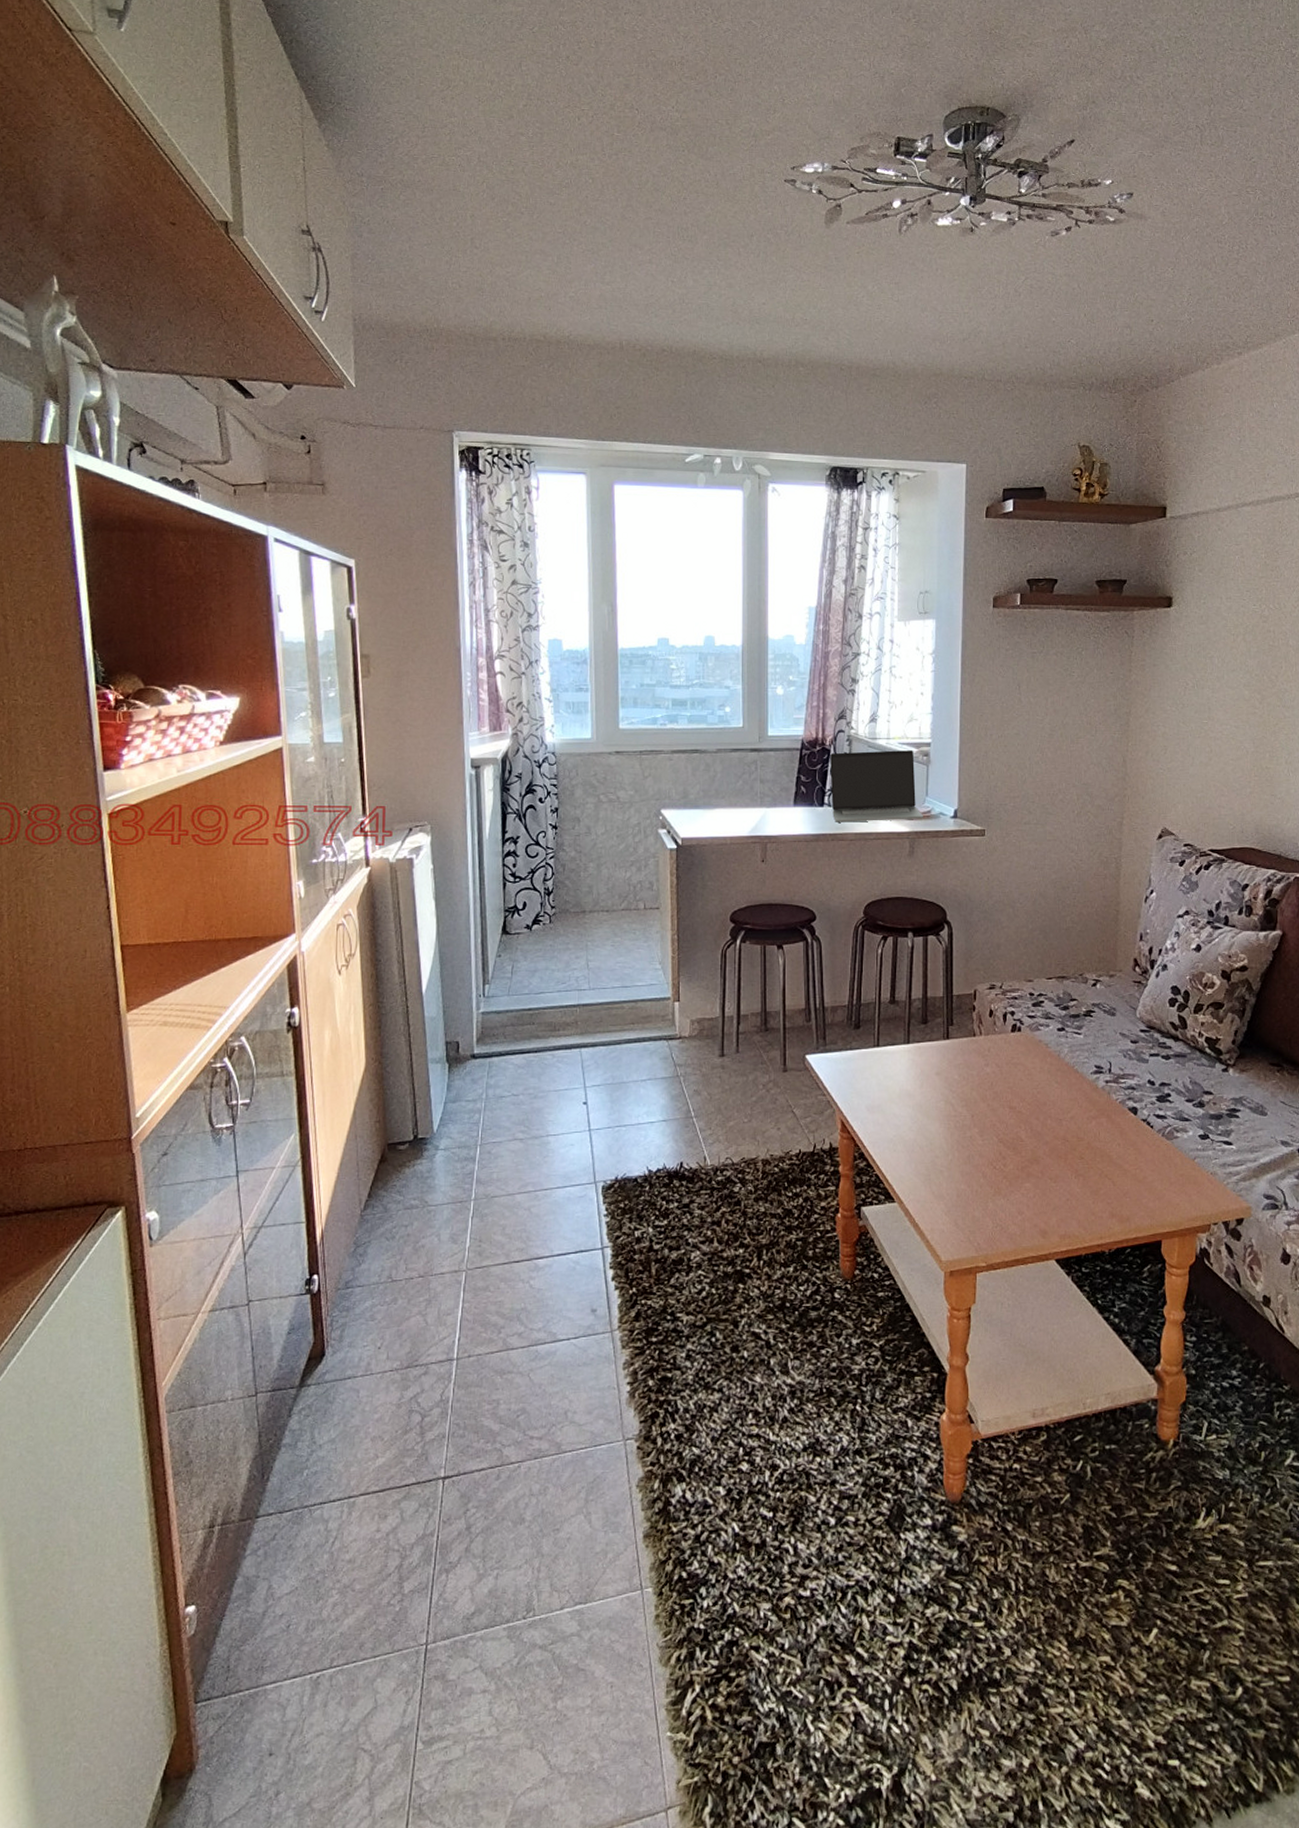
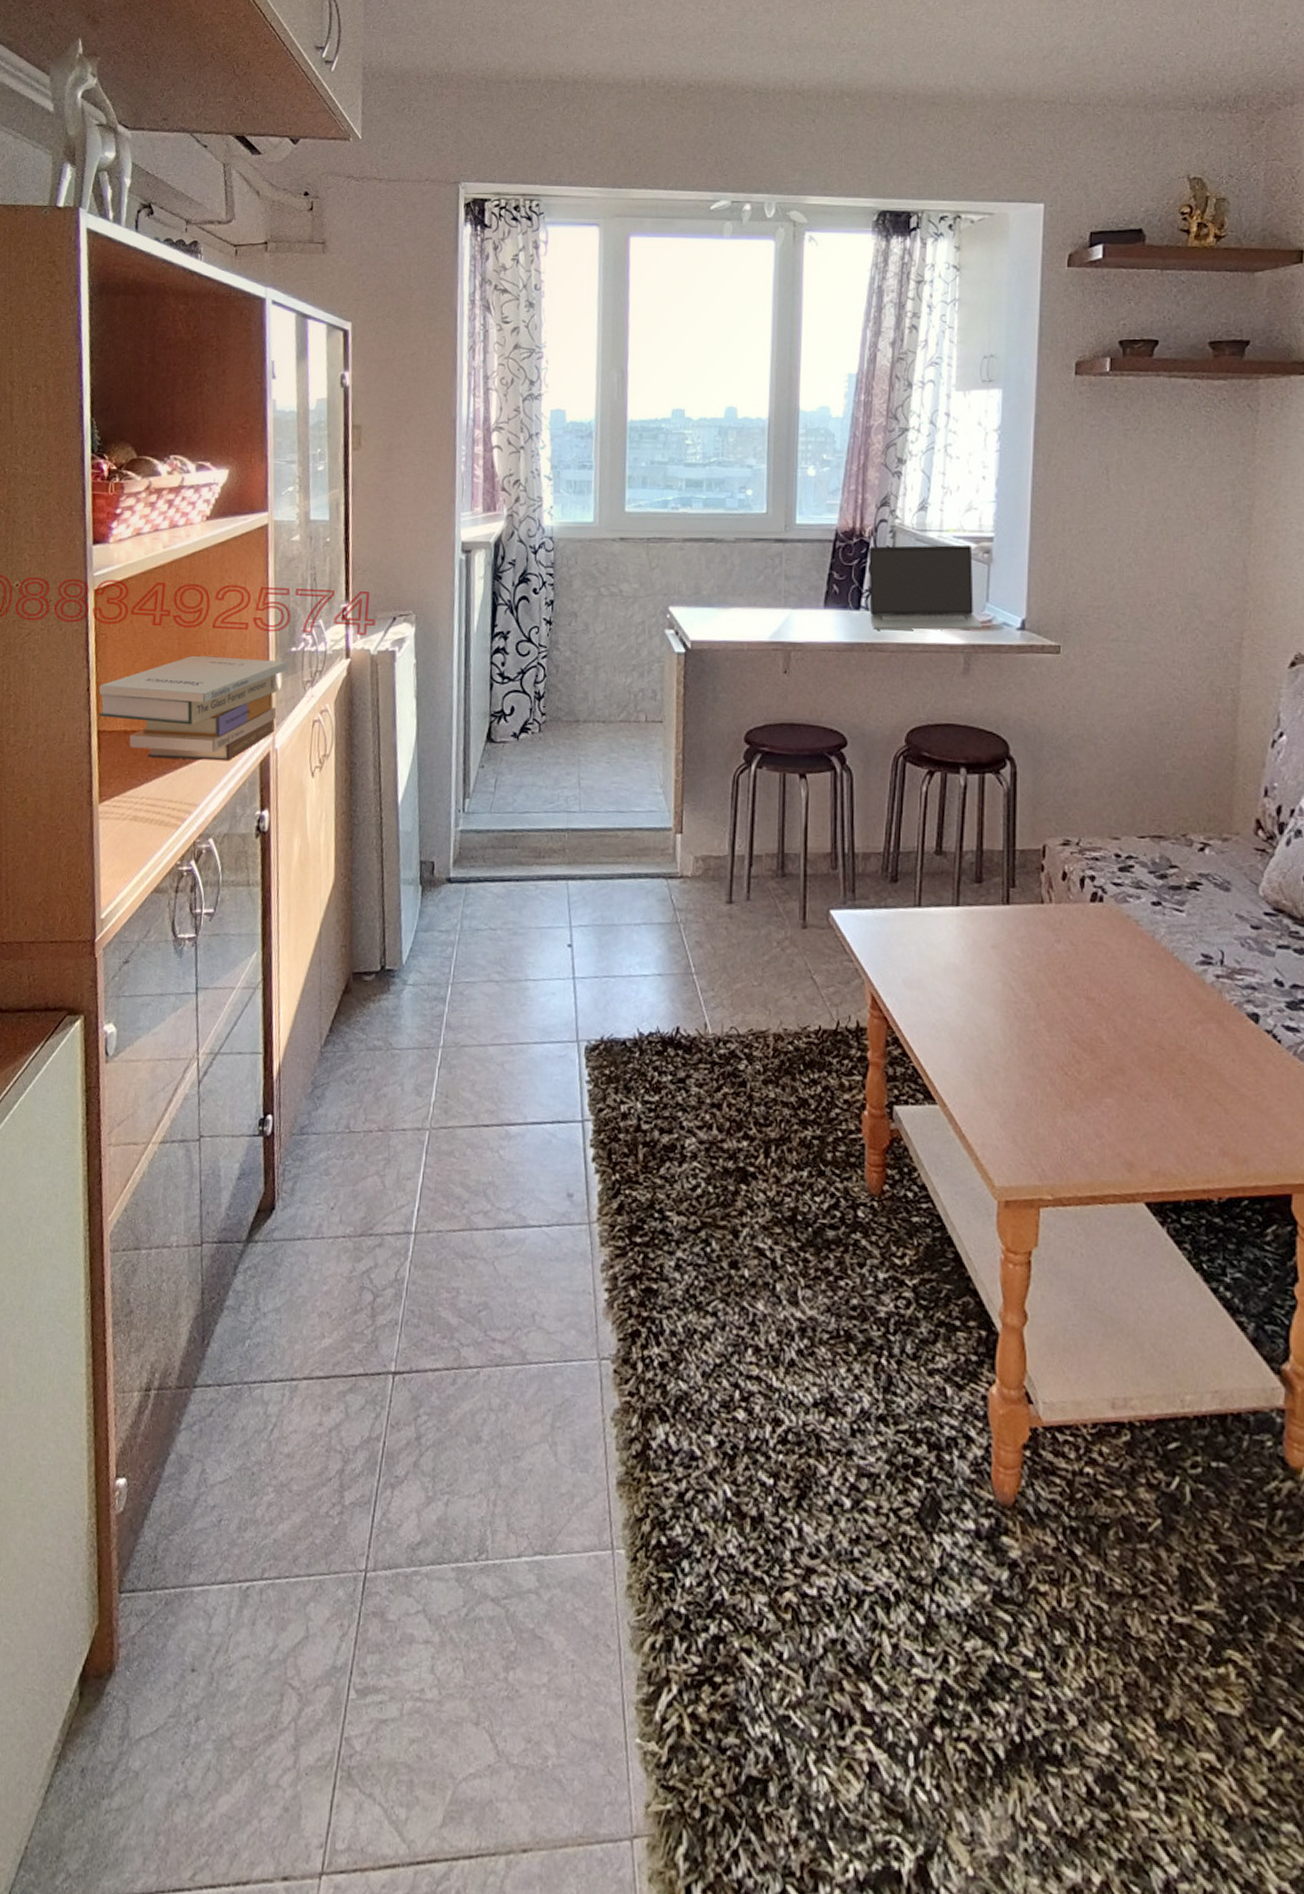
books: none [119,870,311,968] -> present [98,655,289,762]

